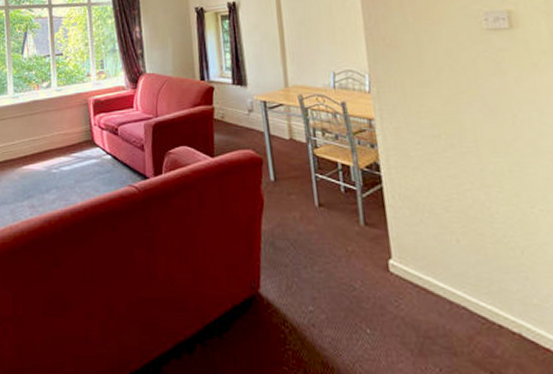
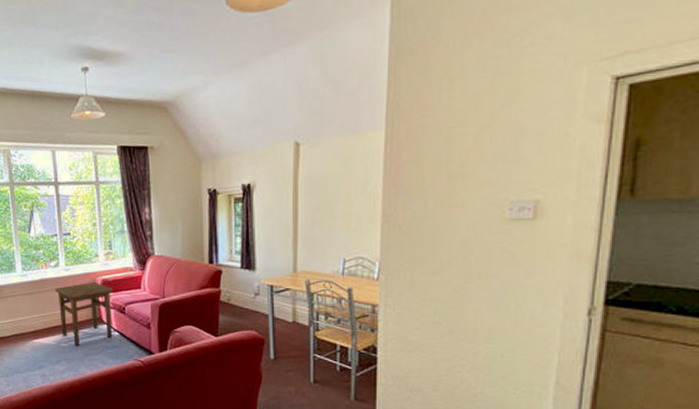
side table: none [46,102,106,172] -> present [55,282,113,347]

